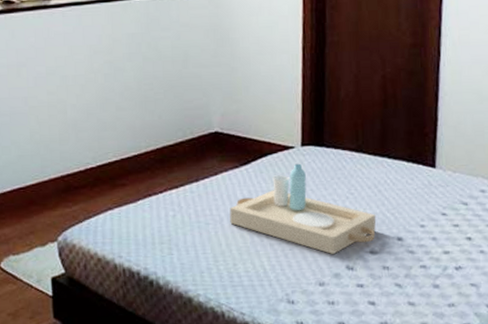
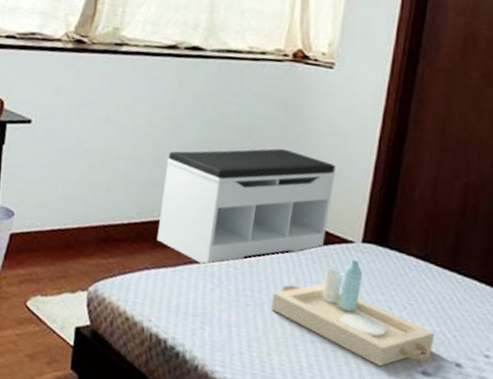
bench: none [111,72,269,195] -> present [156,148,336,265]

